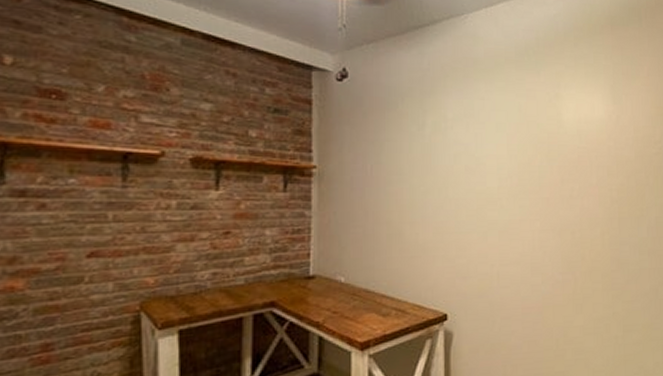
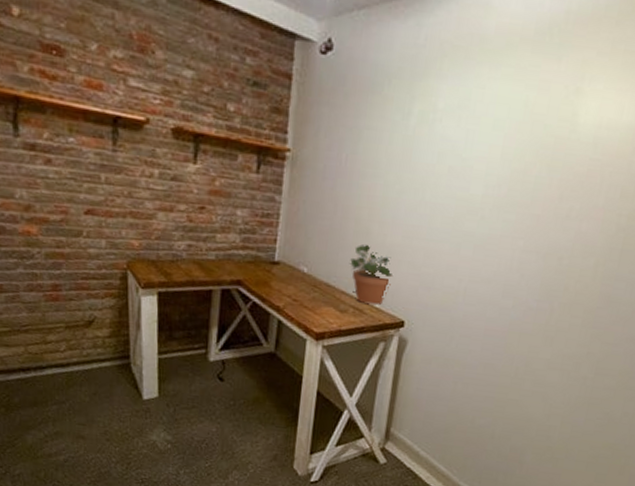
potted plant: none [387,246,429,304] -> present [350,245,392,306]

